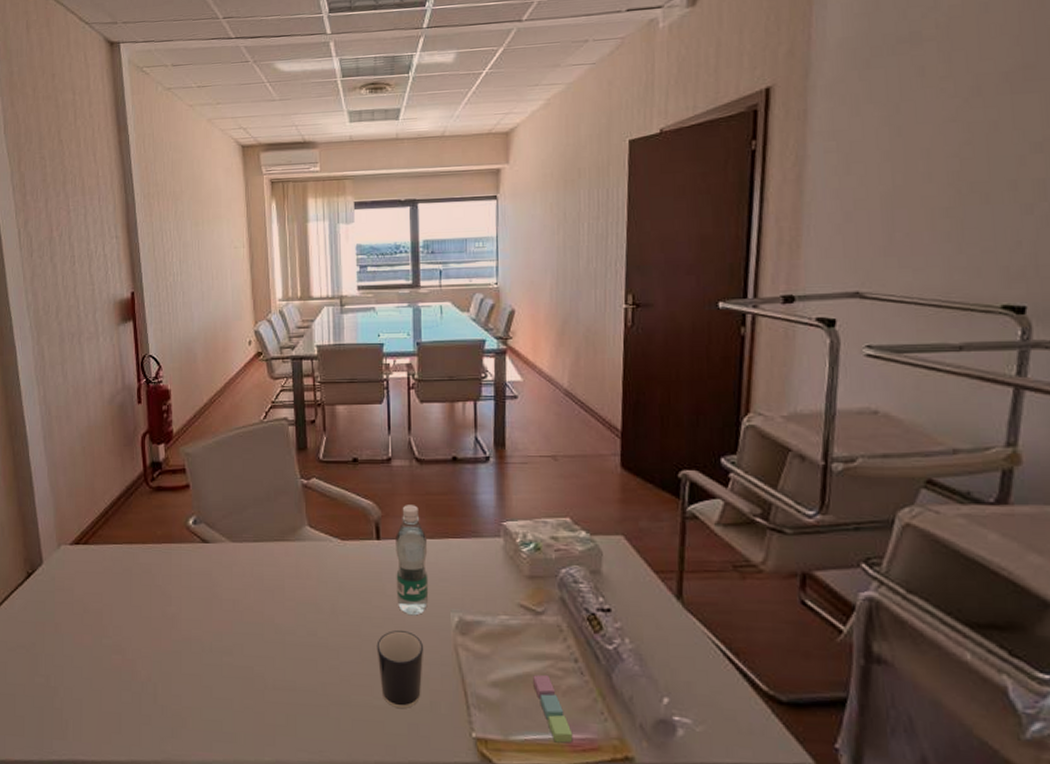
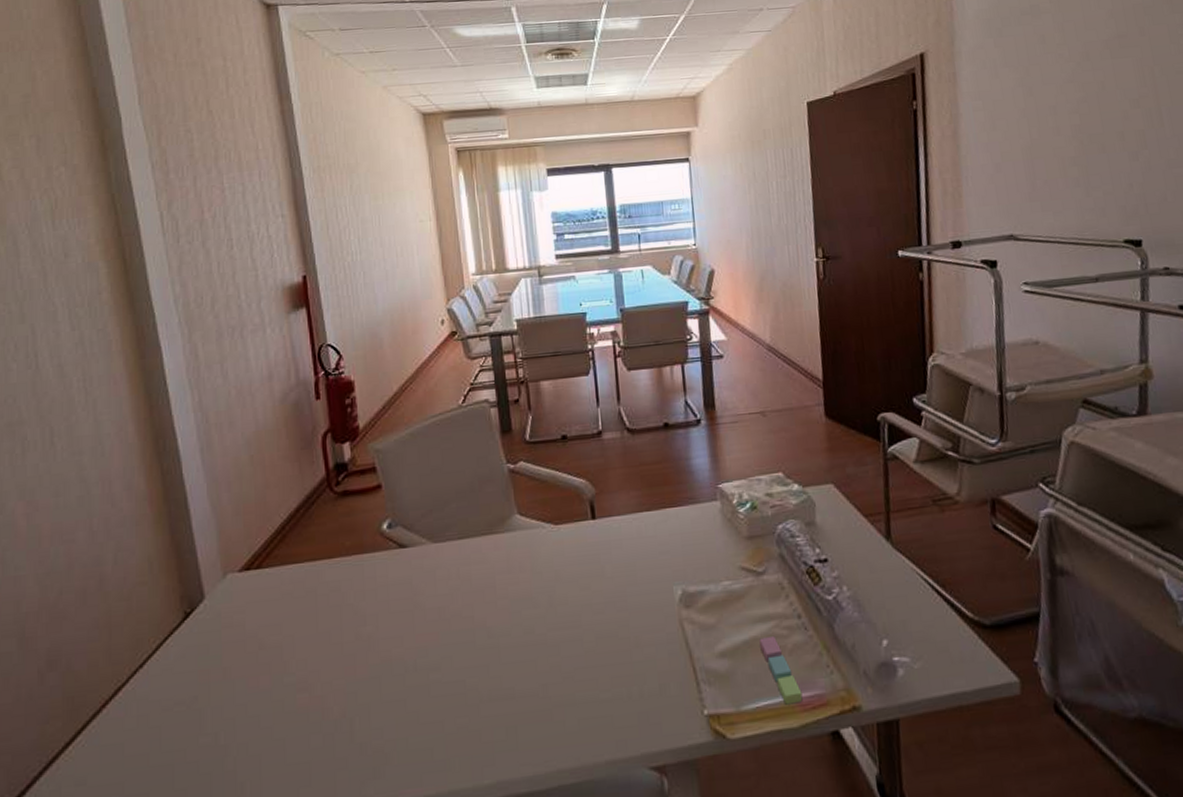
mug: present [376,629,424,709] -> none [599,612,649,699]
bottle: present [395,505,429,616] -> none [611,478,650,596]

